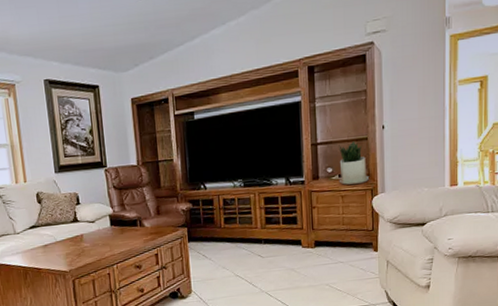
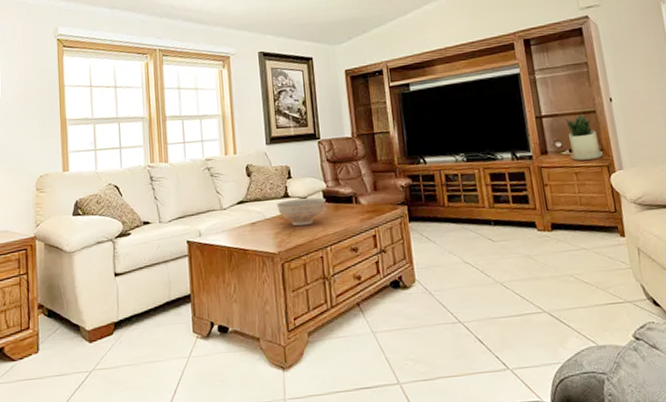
decorative bowl: none [66,221,112,248] -> present [276,197,326,227]

